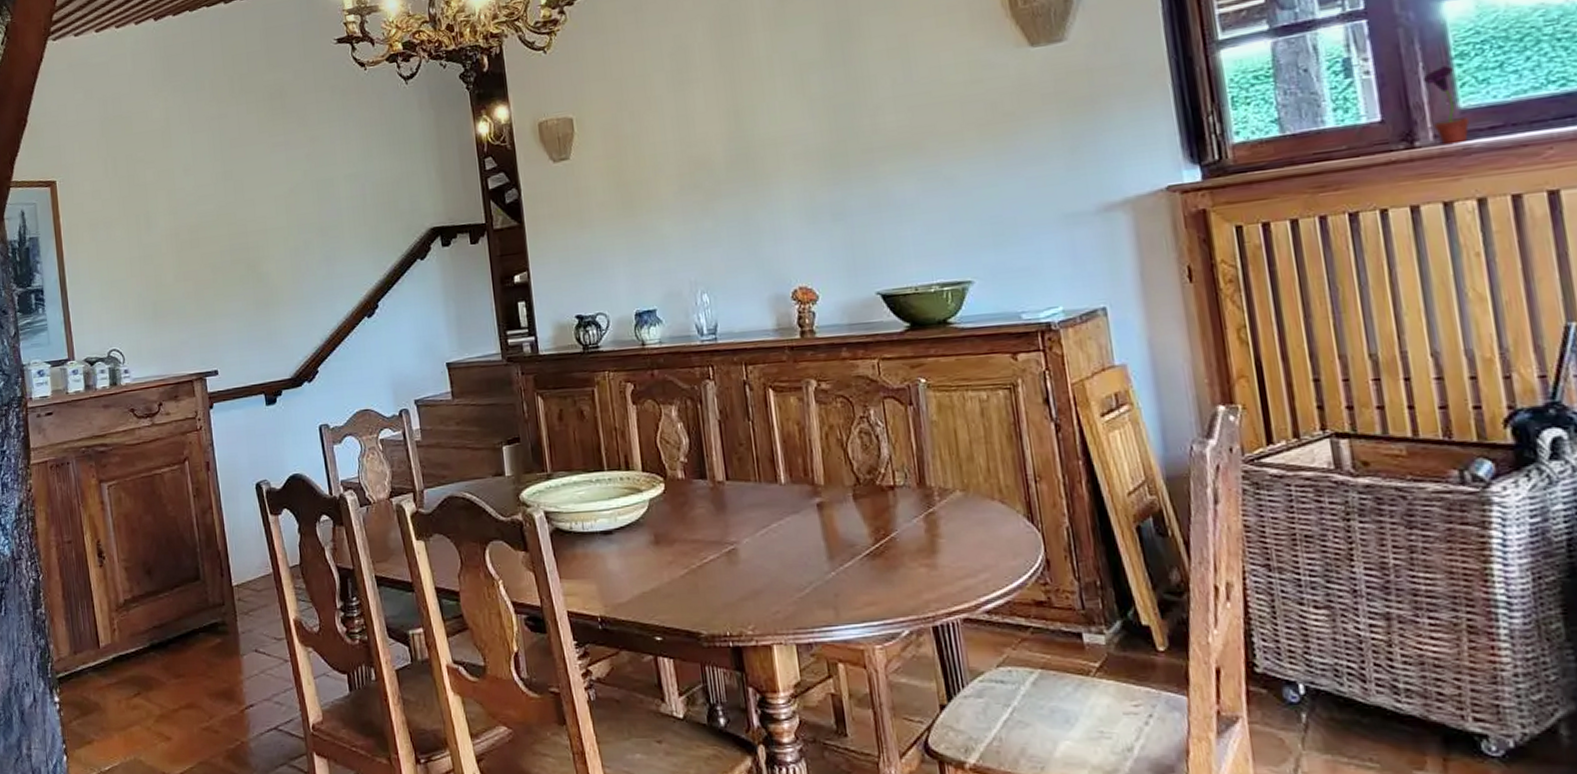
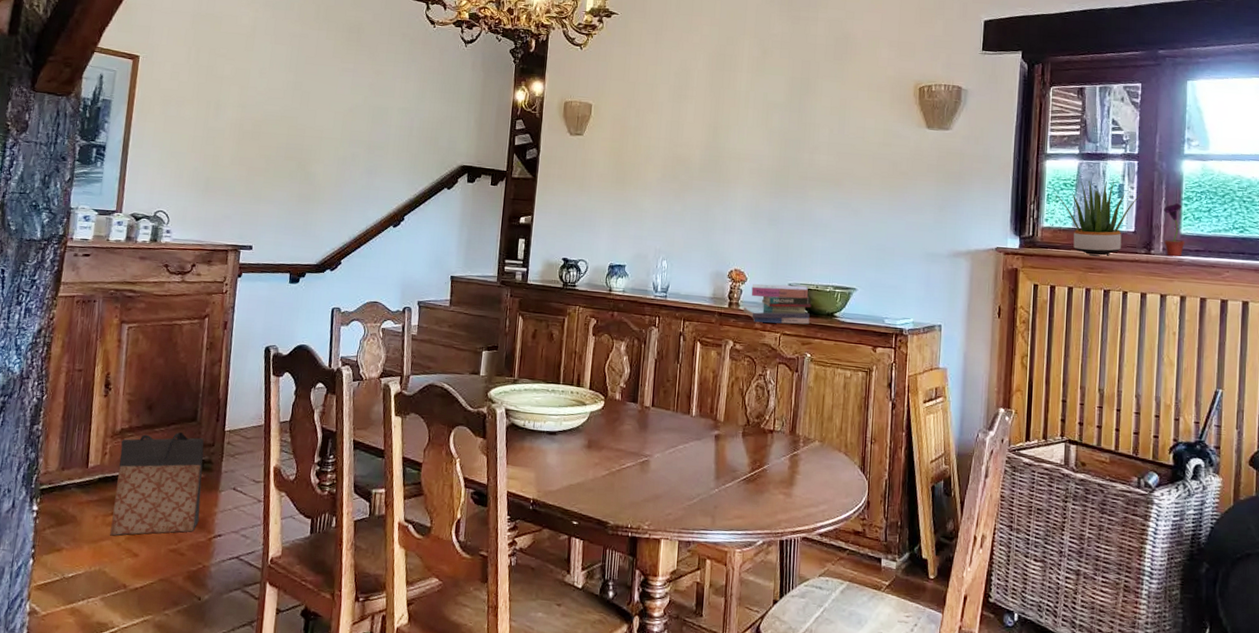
bag: none [127,595,227,720] -> present [110,432,204,536]
books: none [820,291,915,351] -> present [743,283,812,325]
potted plant: none [1238,56,1384,169] -> present [1052,180,1142,256]

